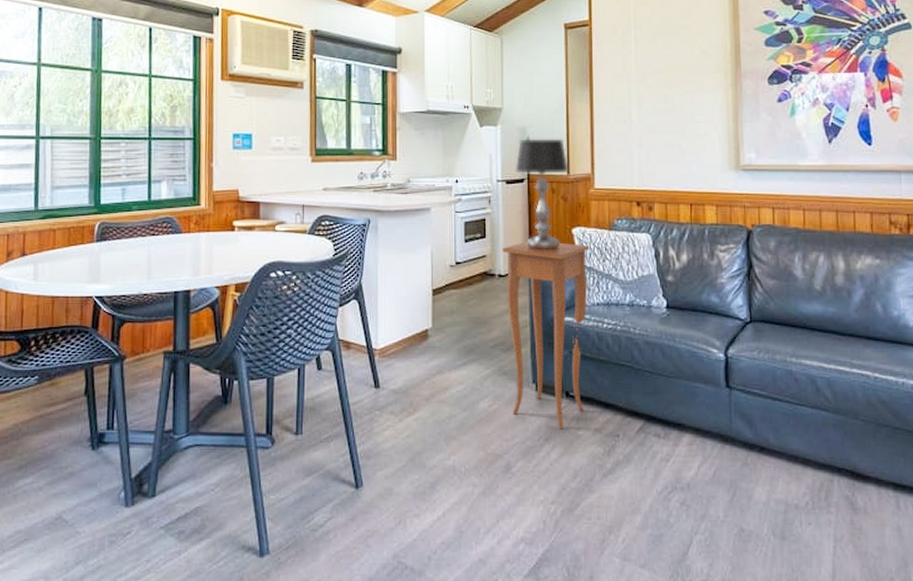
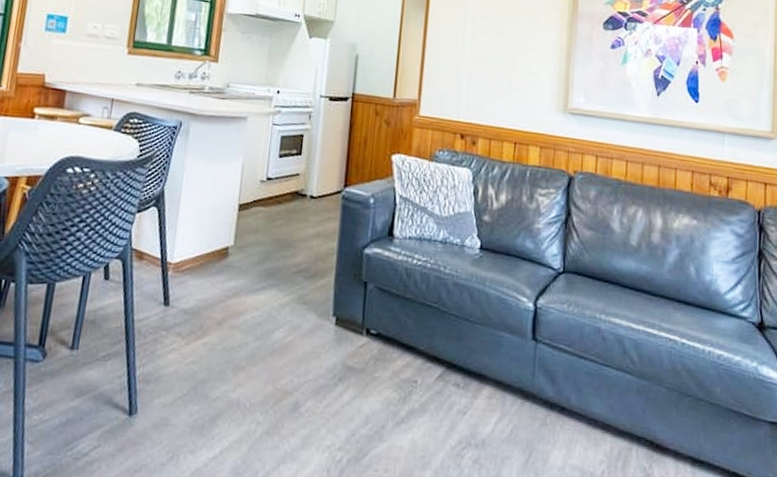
side table: present [502,242,590,430] -> none [307,164,408,370]
table lamp: present [515,139,569,250] -> none [340,56,396,176]

